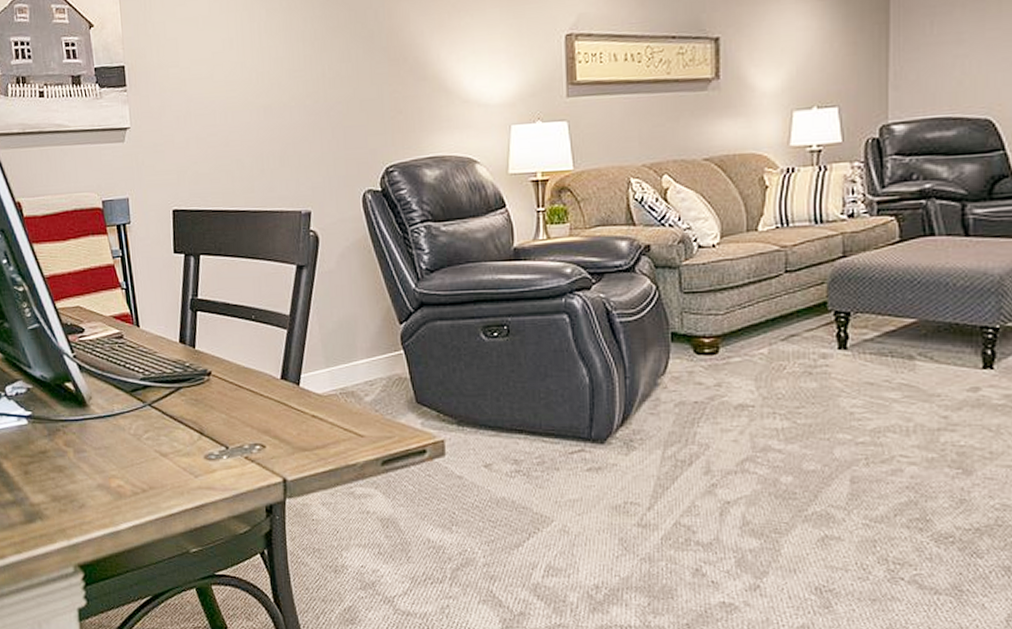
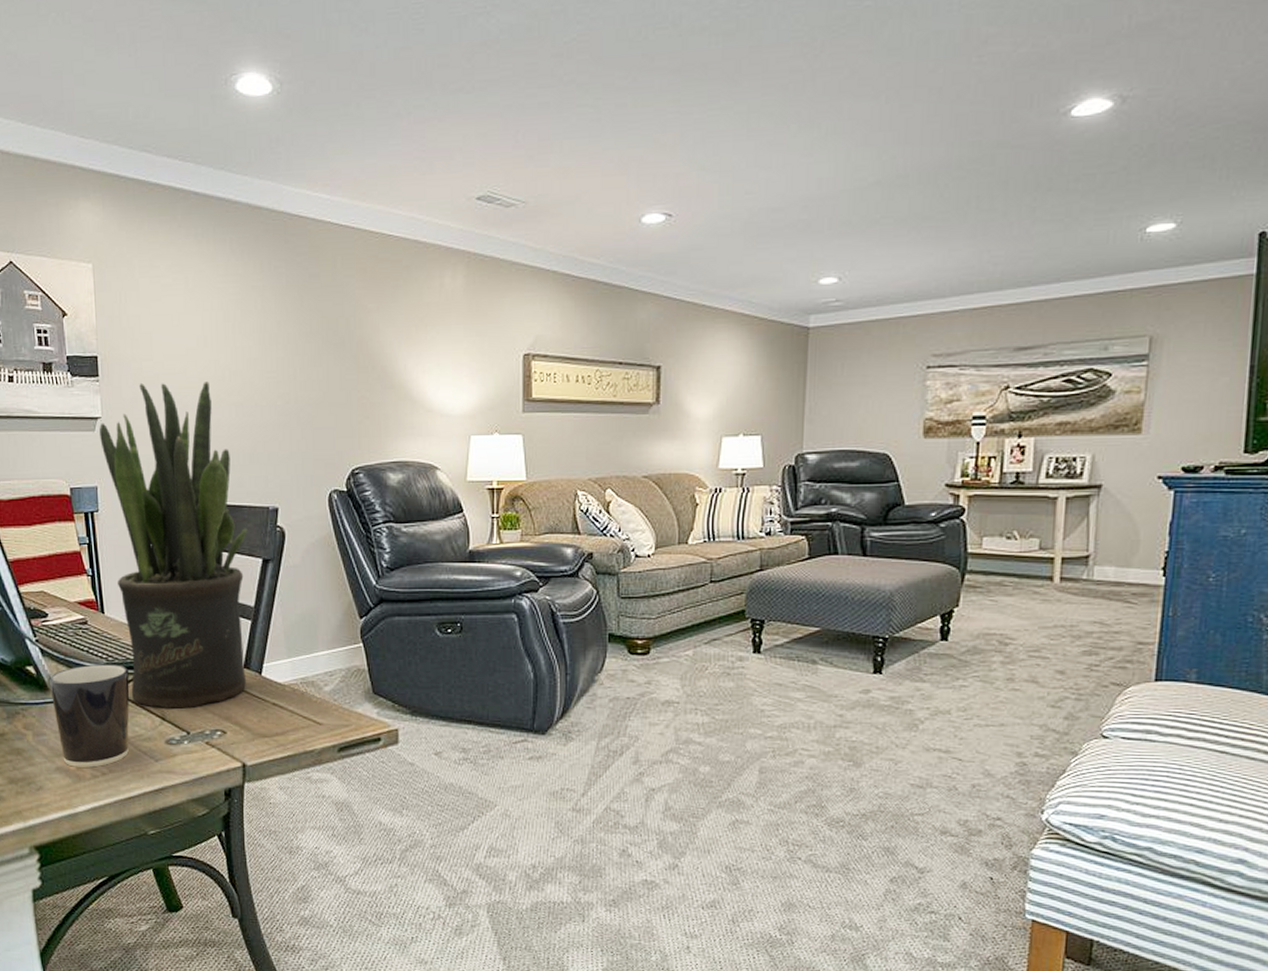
mug: none [87,378,169,486] -> present [48,664,130,769]
potted plant: none [129,85,284,424] -> present [99,382,248,710]

